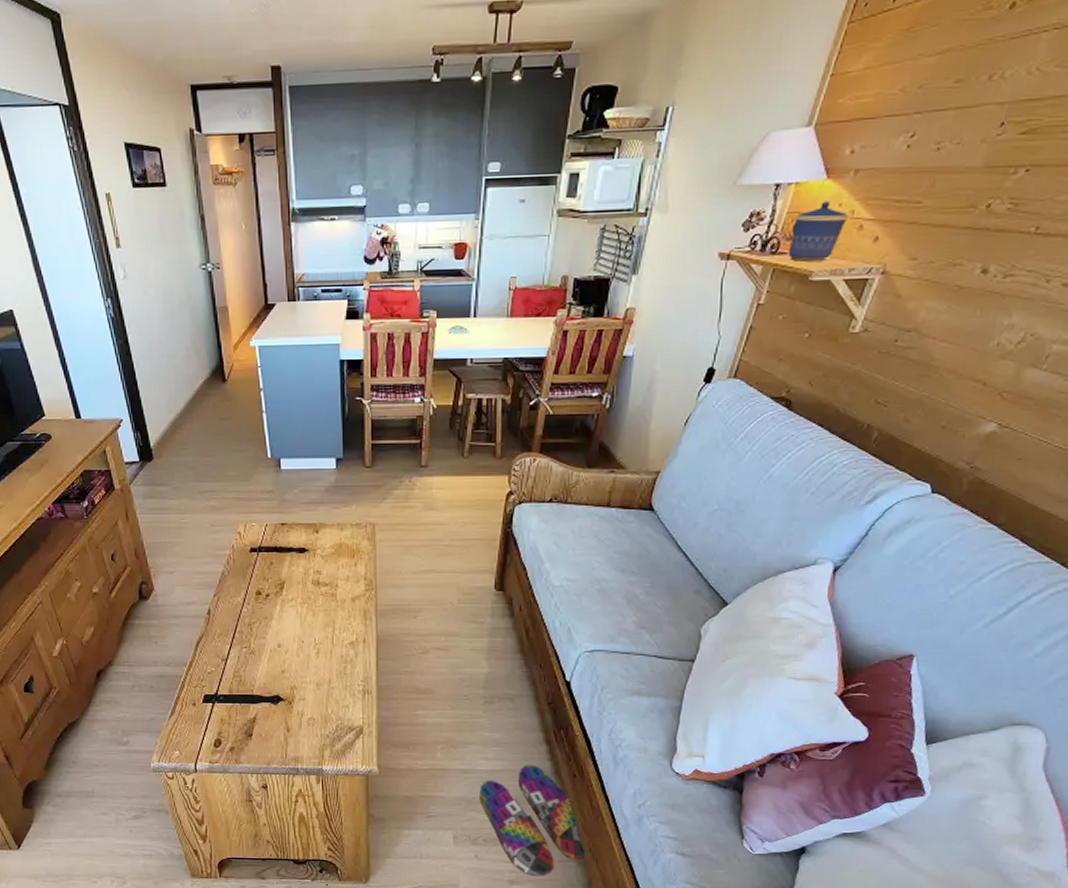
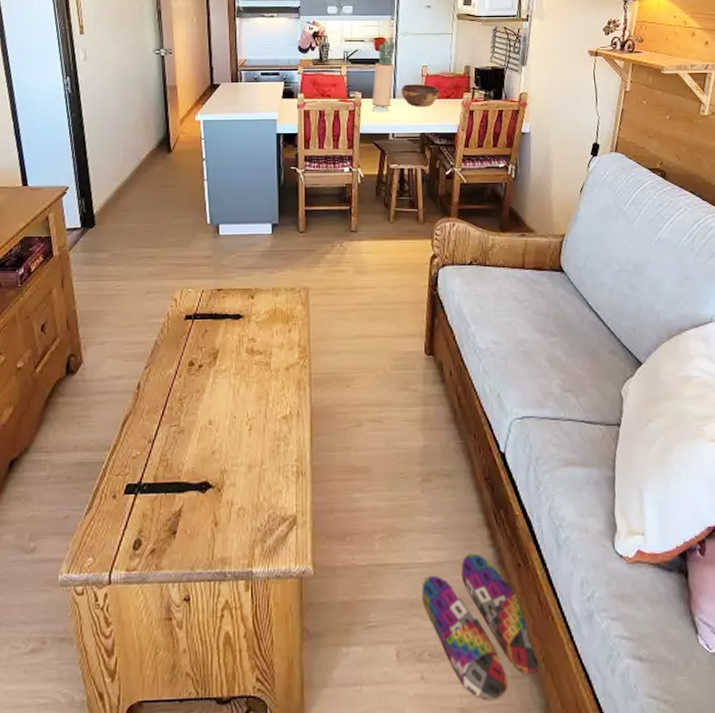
vase: none [448,237,479,328] -> present [372,34,395,108]
decorative bowl: none [483,300,528,327] -> present [401,84,439,107]
decorative jar: present [788,201,849,261] -> none [641,14,683,59]

